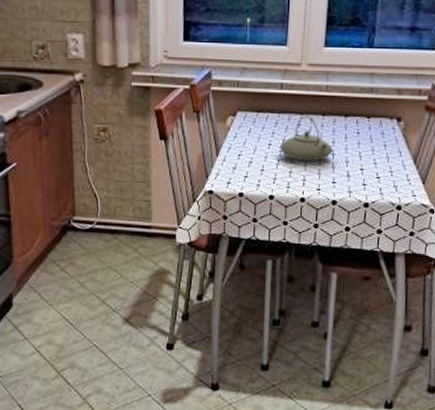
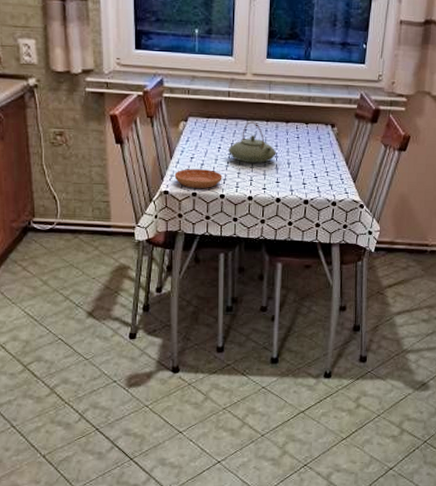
saucer: none [220,167,272,188] -> present [174,169,222,188]

